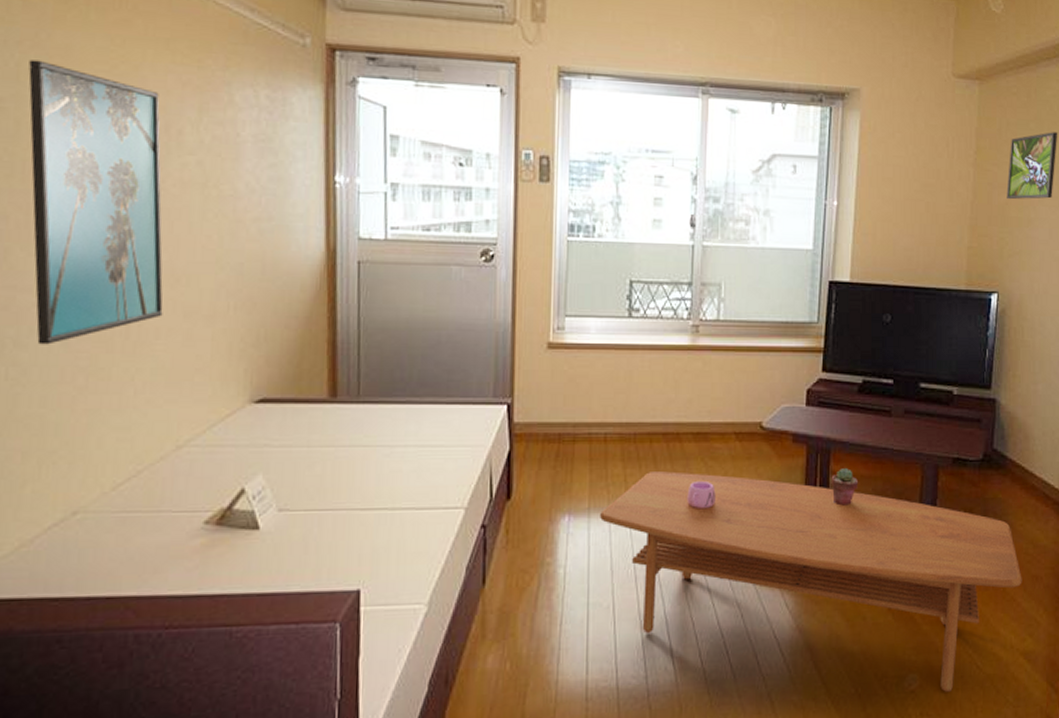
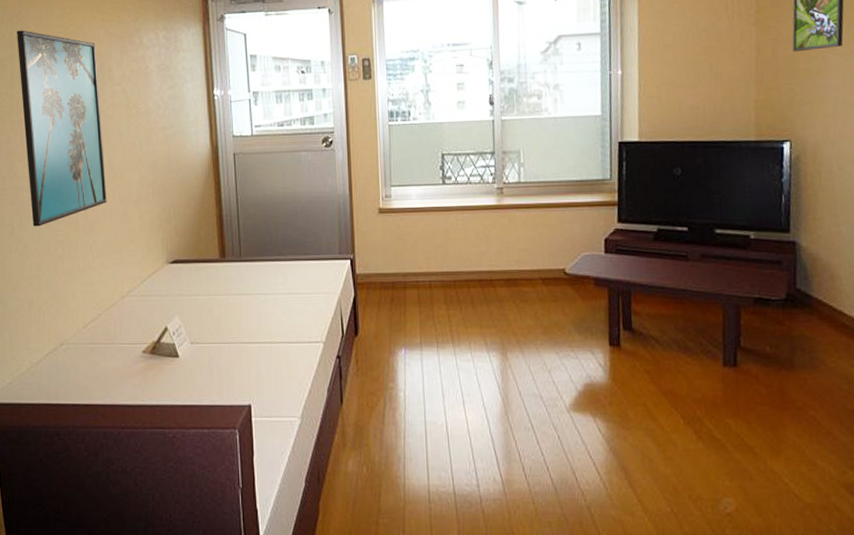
coffee table: present [600,471,1022,692] -> none [430,312,838,517]
mug: present [687,482,716,510] -> none [503,321,528,345]
potted succulent: present [831,468,859,506] -> none [633,308,661,342]

